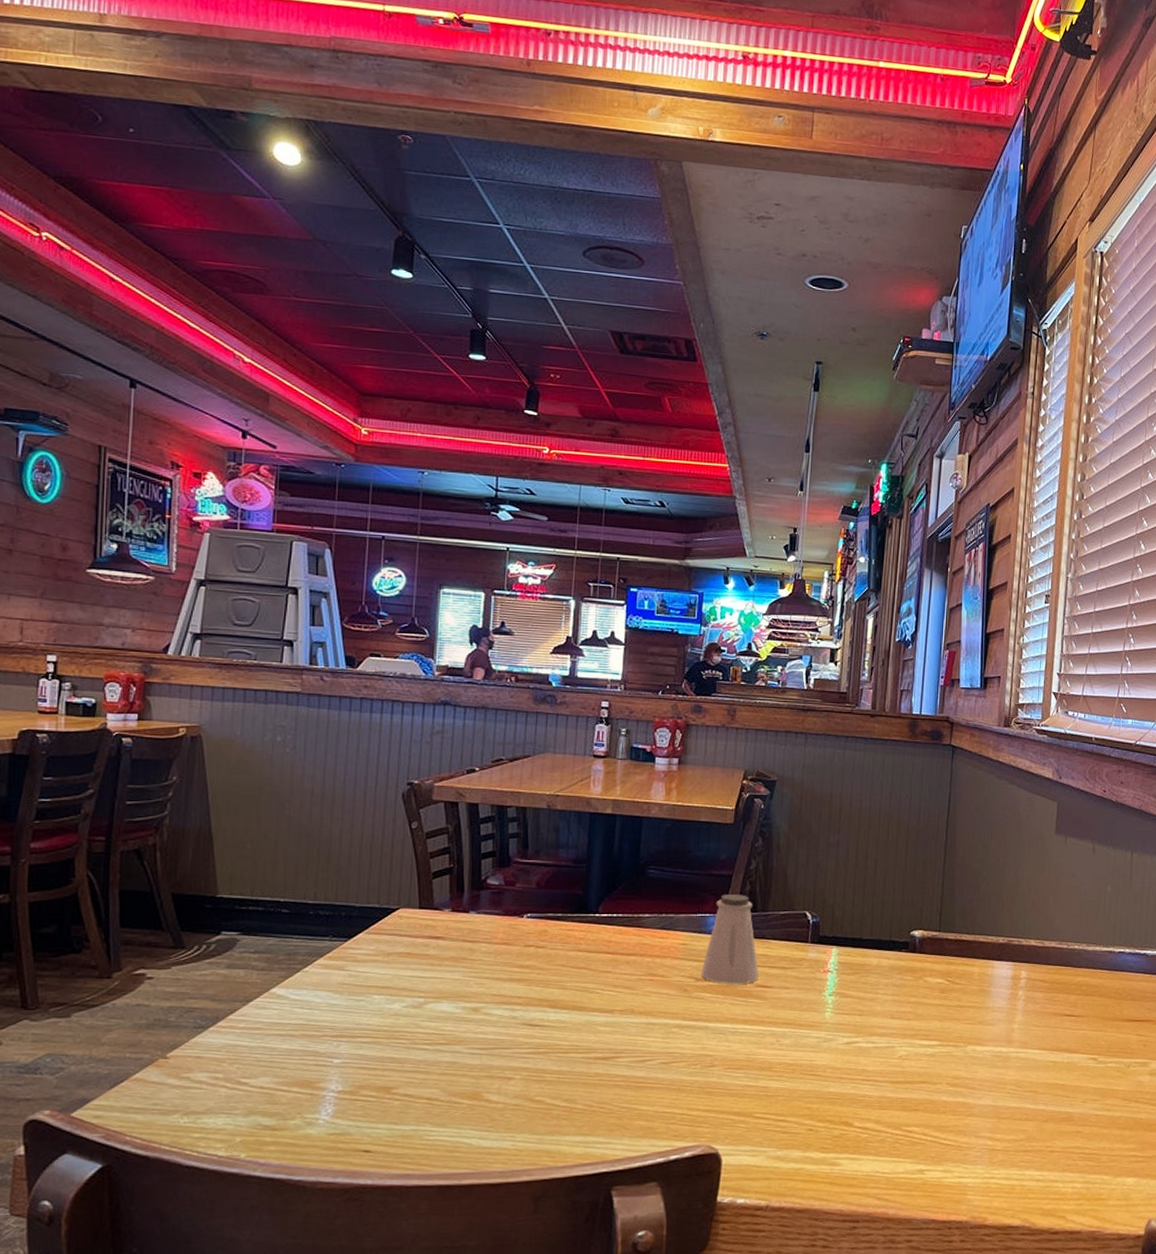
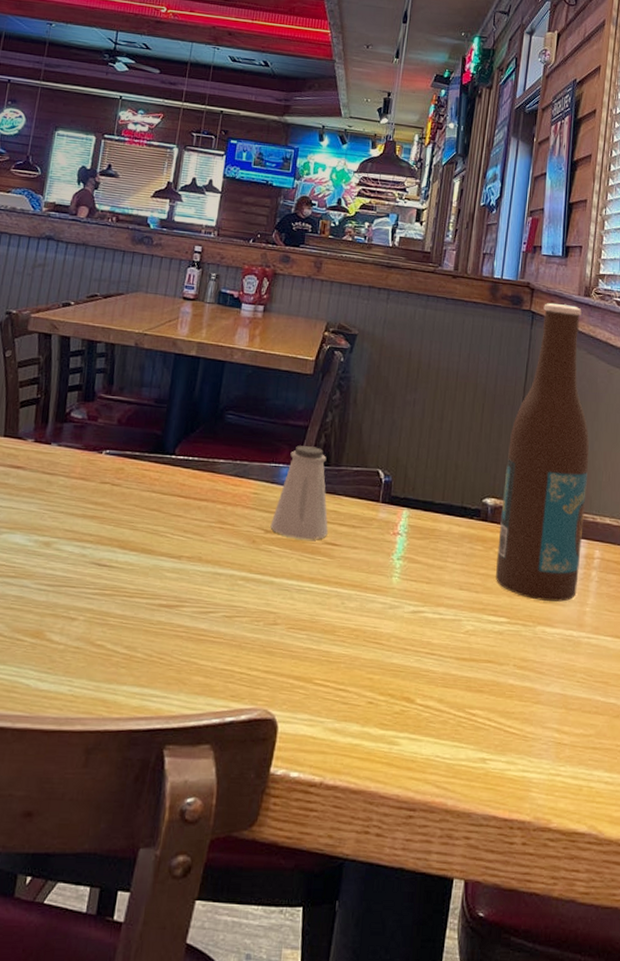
beer bottle: none [926,735,1013,1022] -> present [496,302,589,602]

